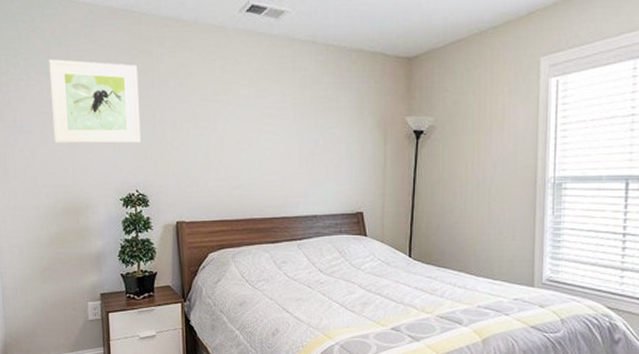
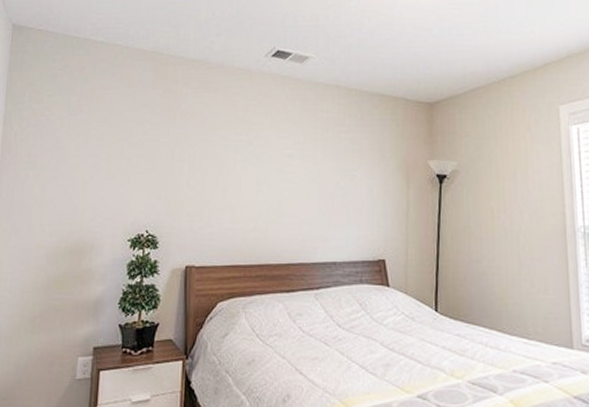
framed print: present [49,59,142,144] -> none [67,96,161,181]

